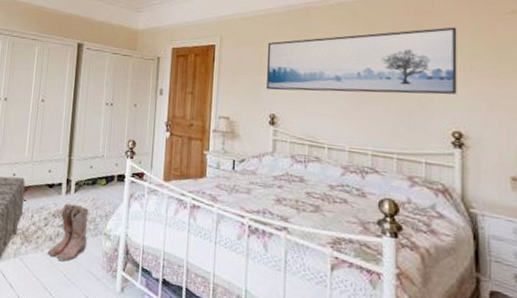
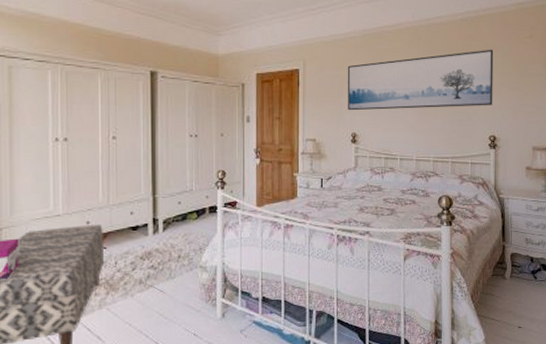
boots: present [47,203,89,261] -> none [138,243,183,301]

